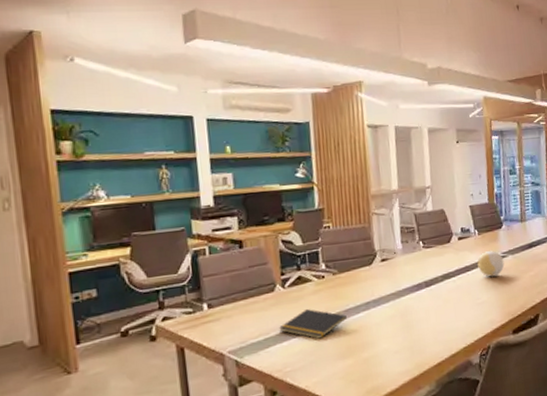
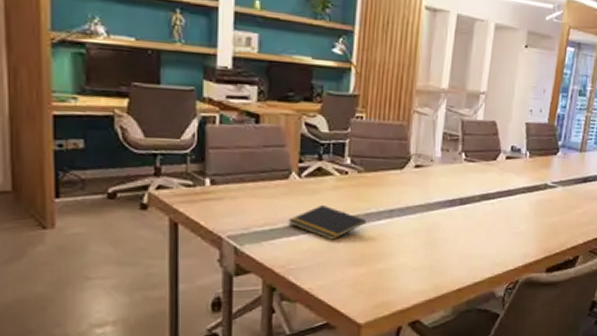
decorative ball: present [477,251,505,277] -> none [522,178,552,207]

